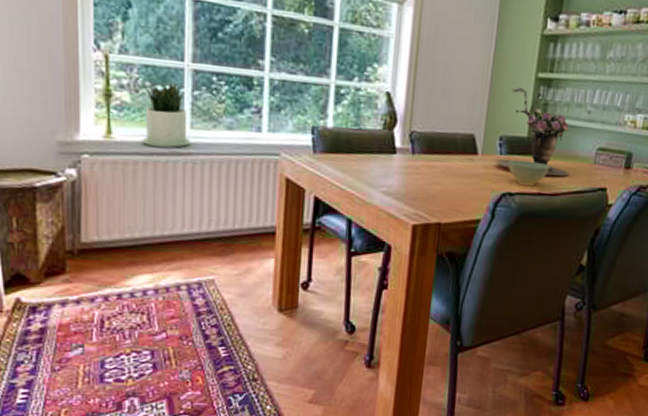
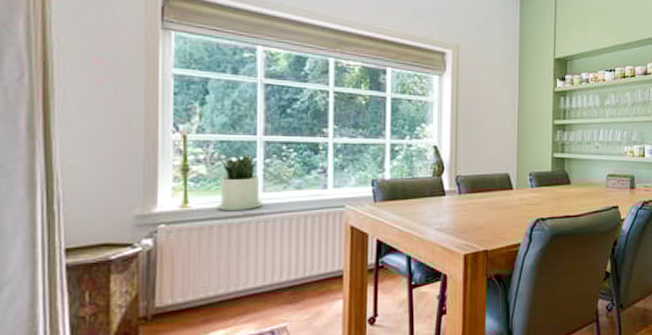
flower arrangement: present [495,87,570,177] -> none [527,132,588,201]
bowl: present [508,159,550,187] -> none [538,190,572,211]

